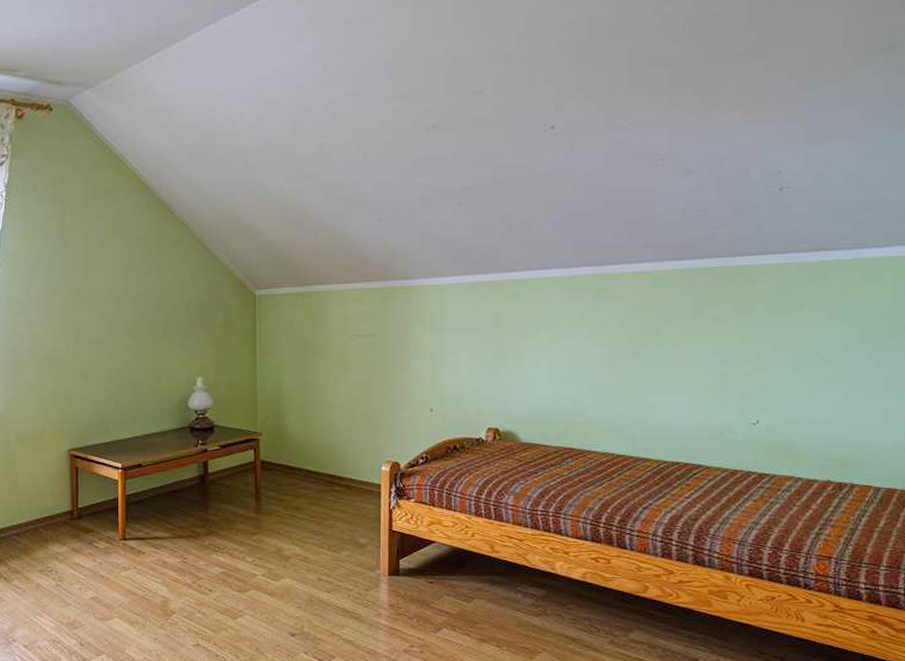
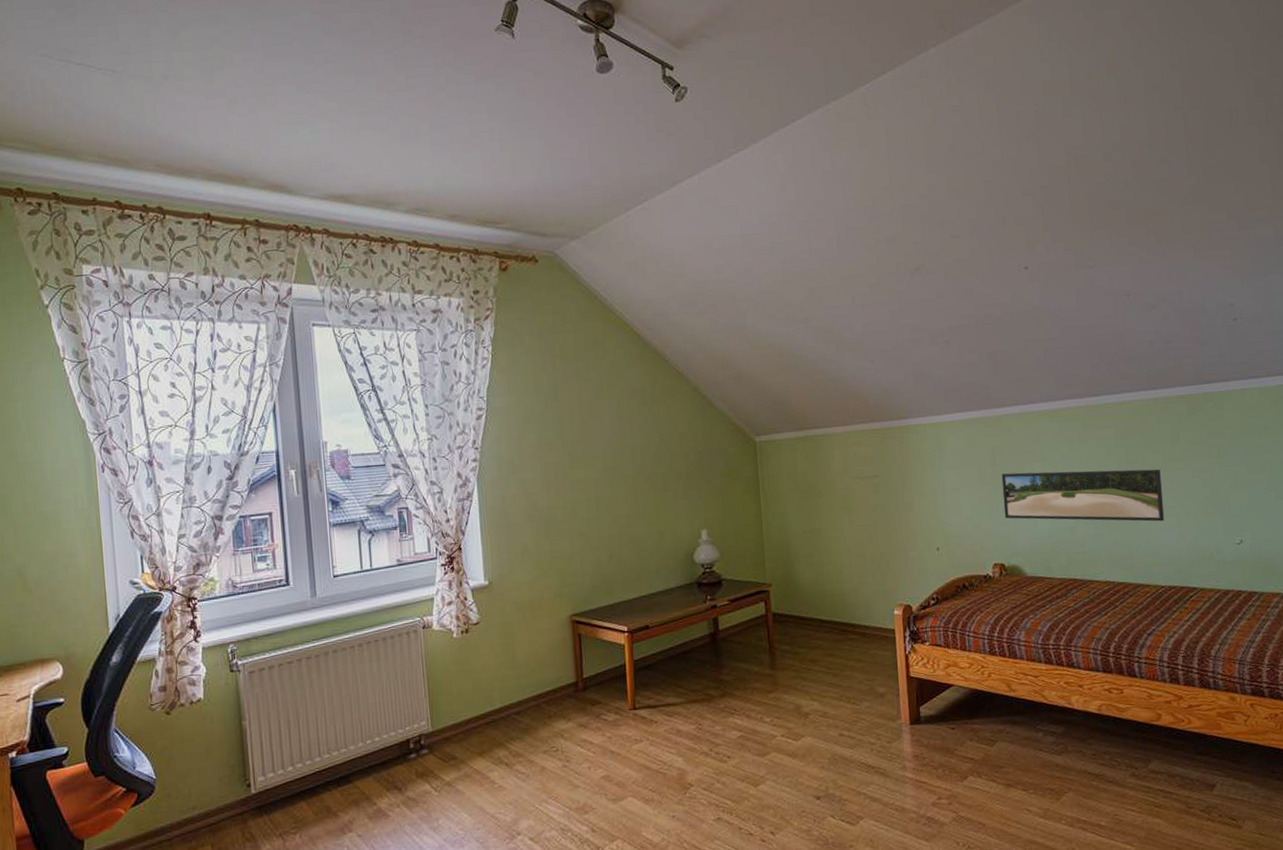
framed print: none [503,339,677,397] -> present [1001,469,1165,522]

